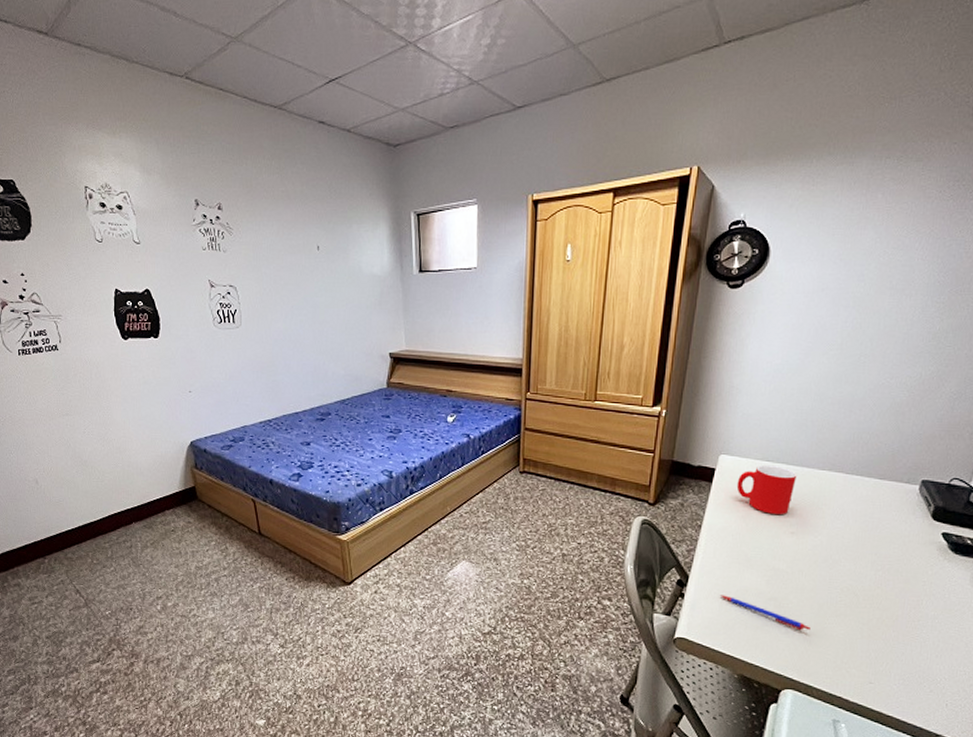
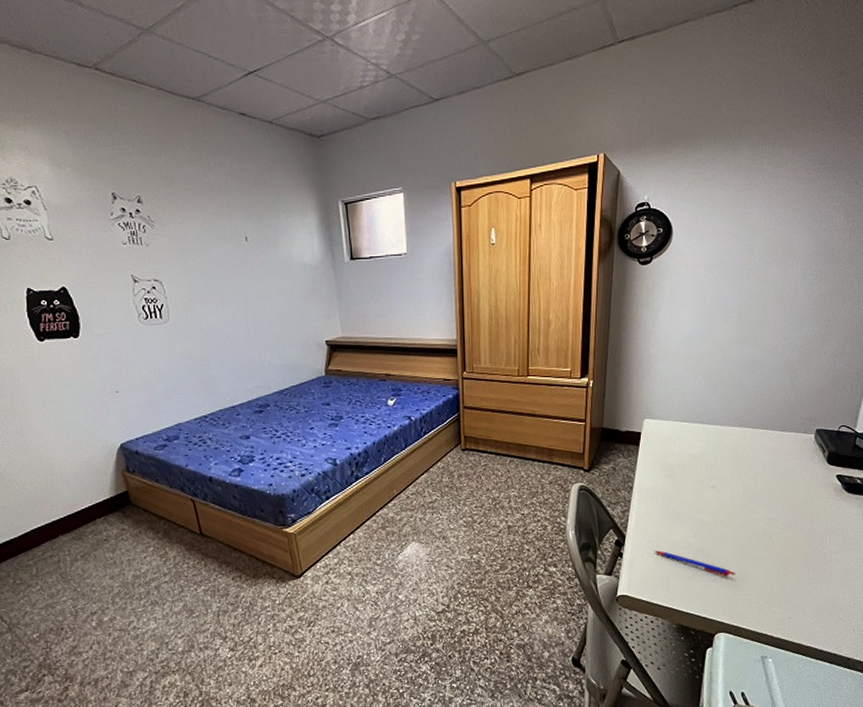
cup: present [736,464,798,514] -> none [661,425,713,471]

